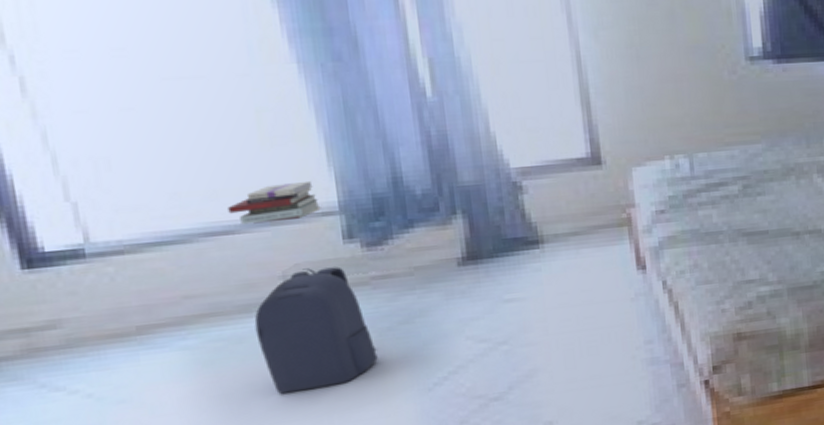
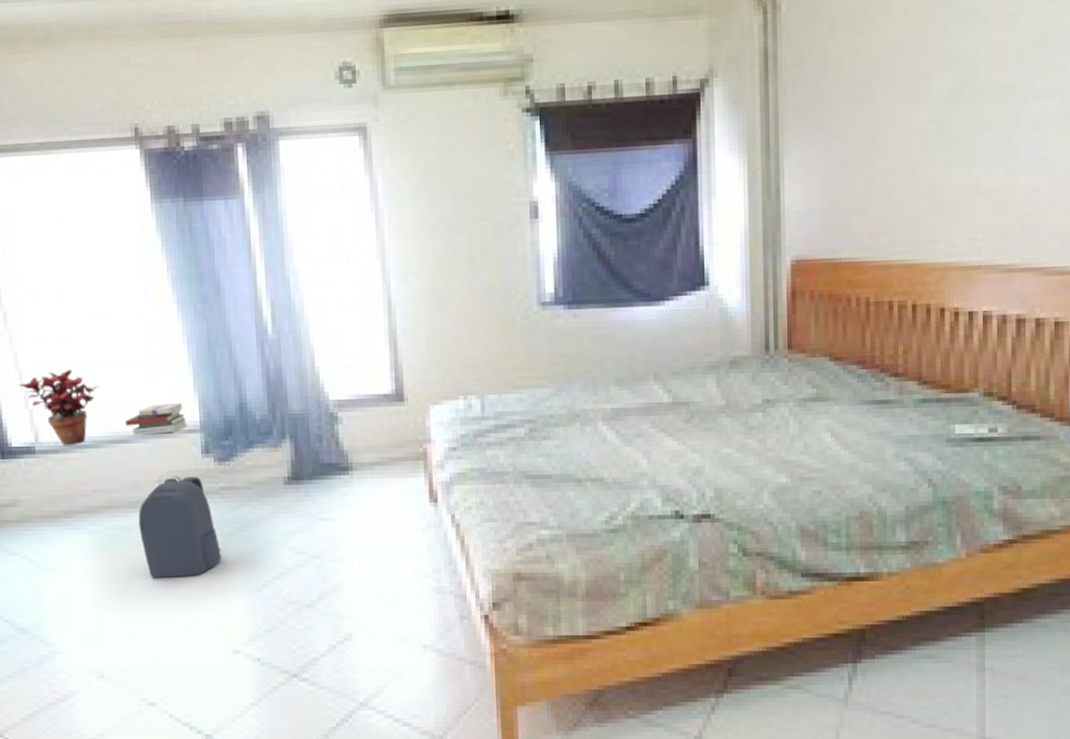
potted plant: none [53,148,185,245] -> present [19,370,99,447]

